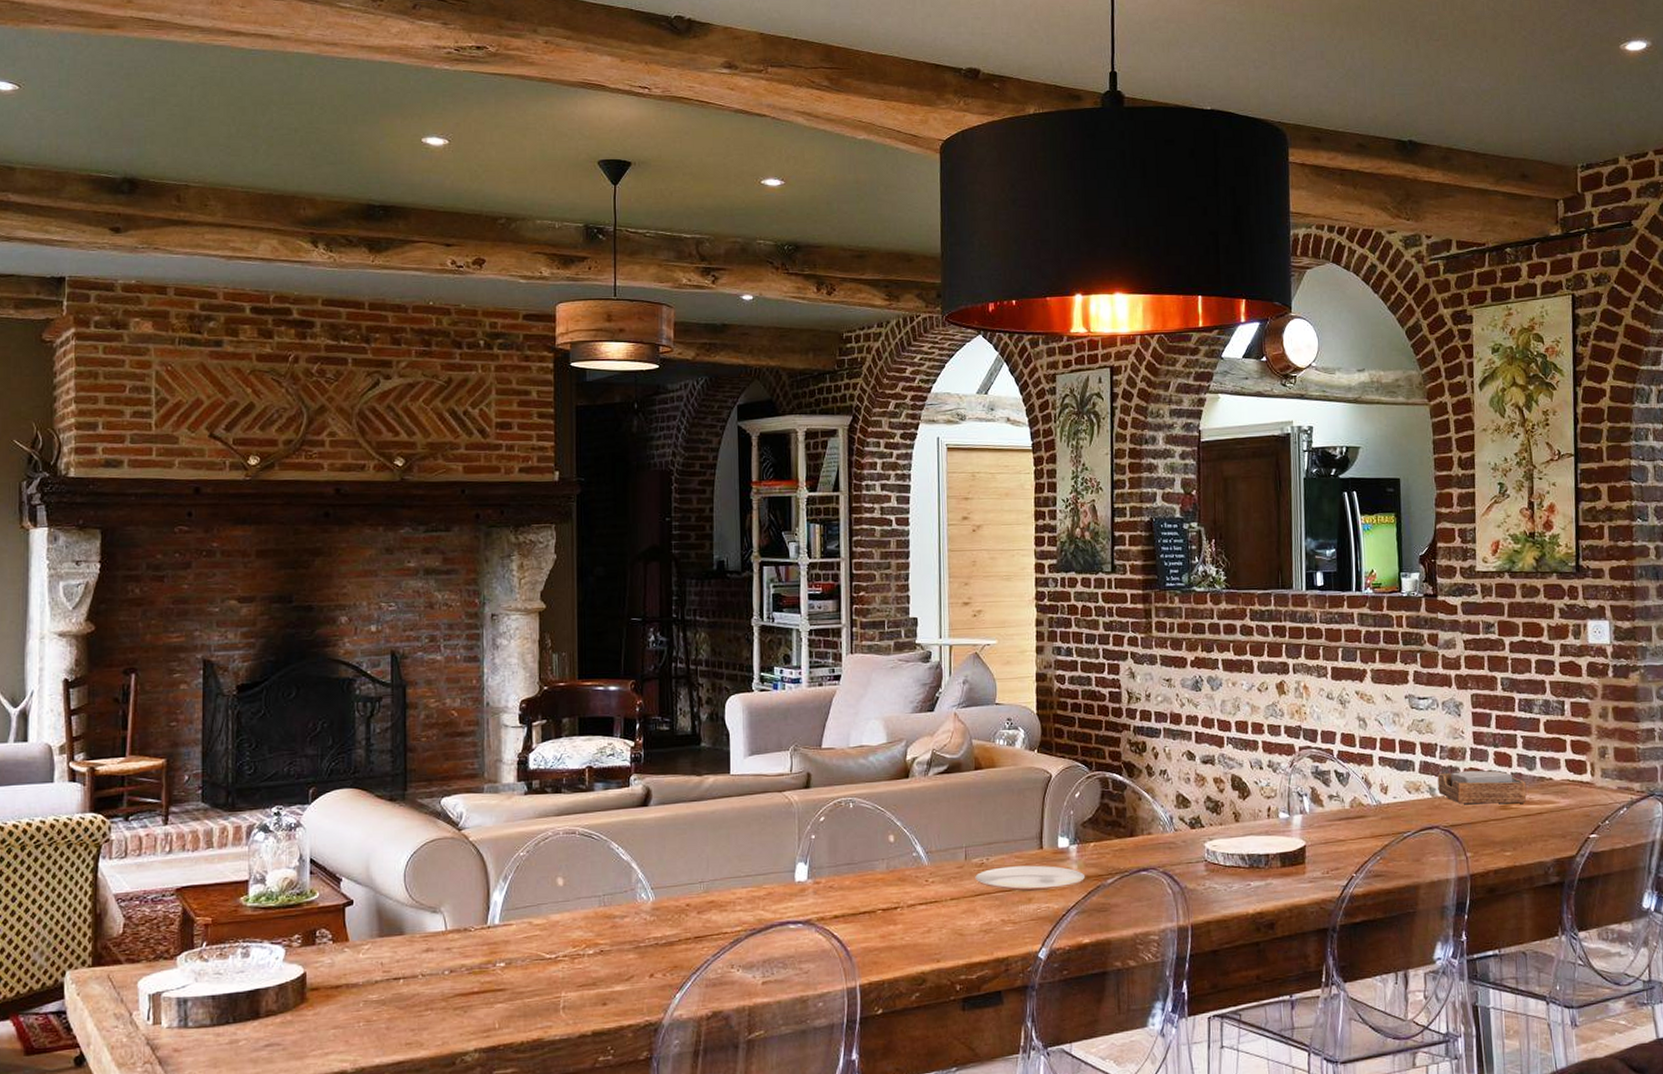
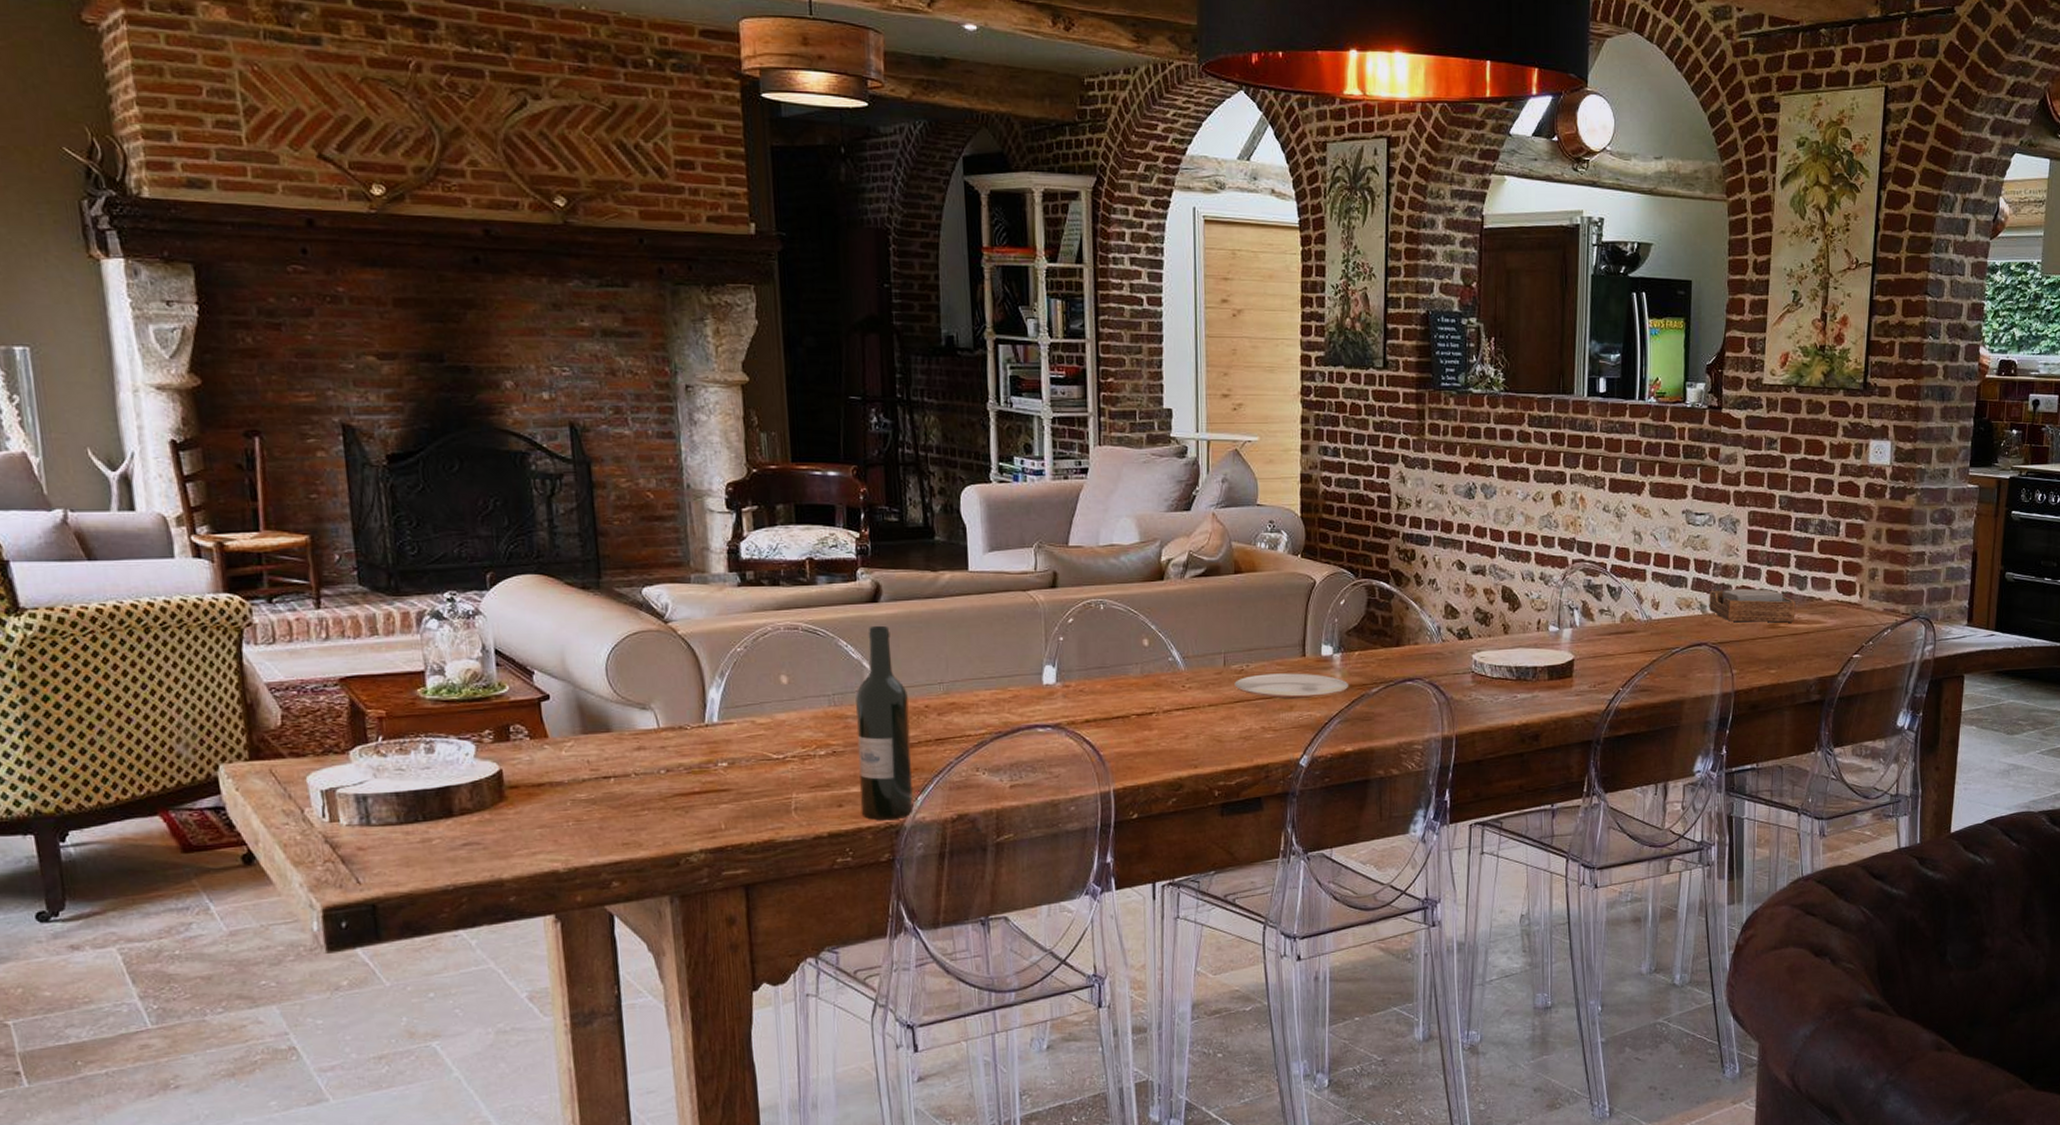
wine bottle: none [622,828,672,1018] -> present [855,625,914,820]

